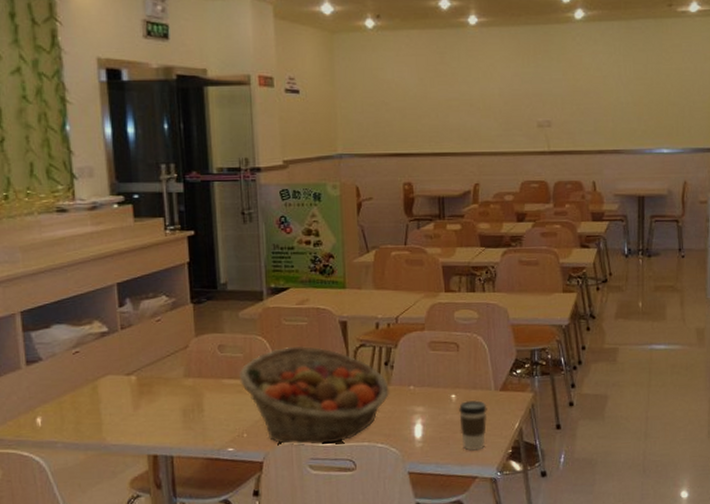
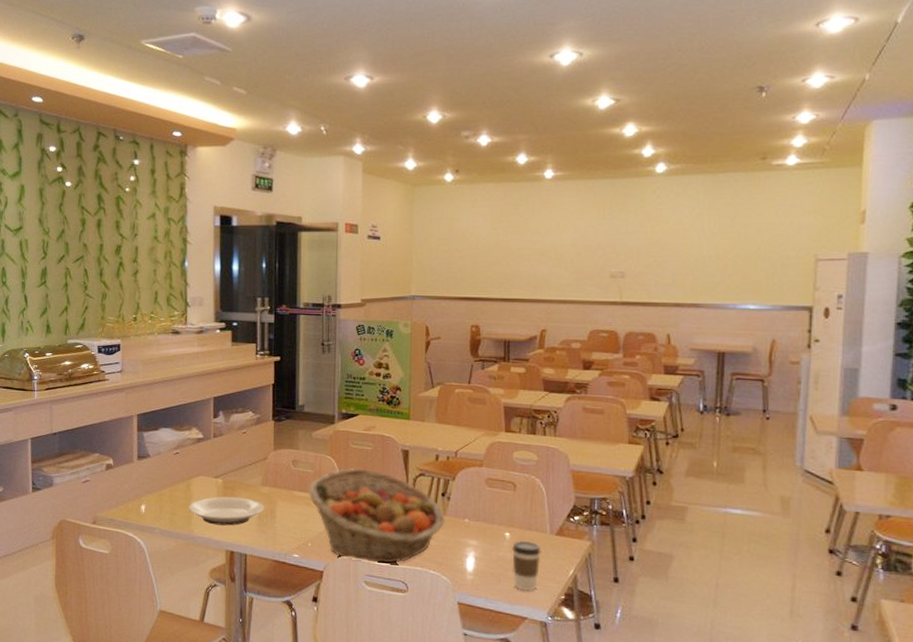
plate: none [97,393,190,429] -> present [188,496,264,526]

